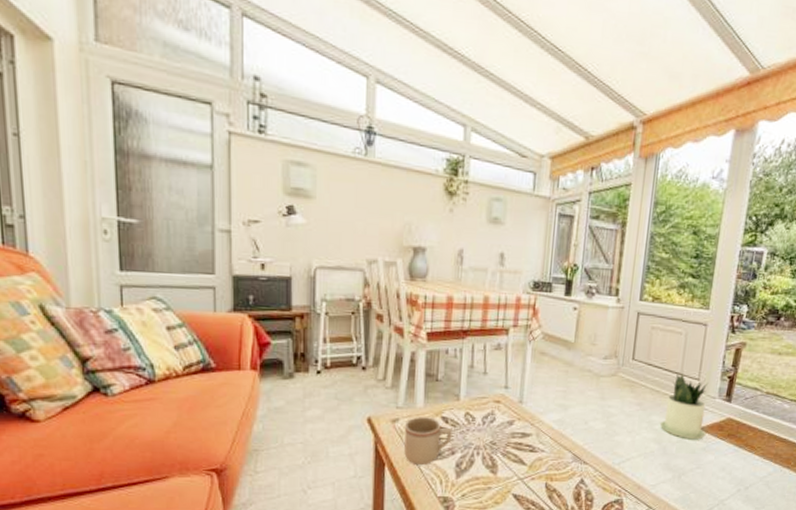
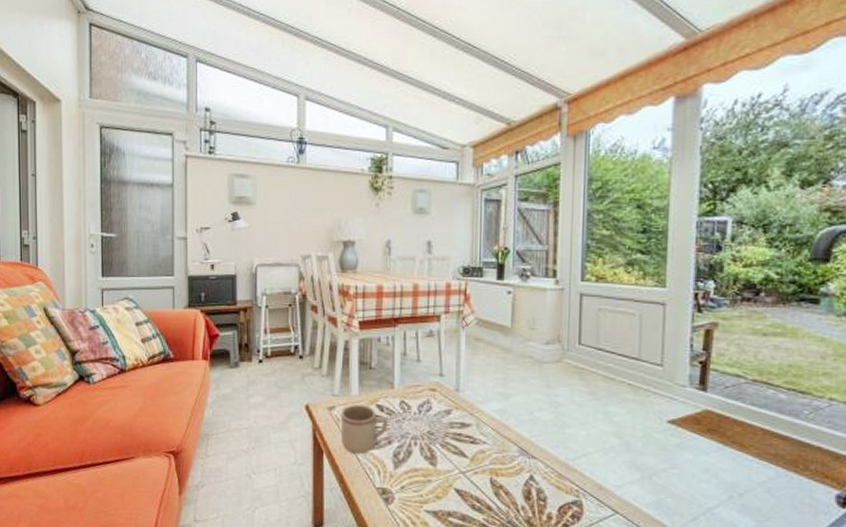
planter: present [659,374,709,440] -> none [618,359,678,435]

